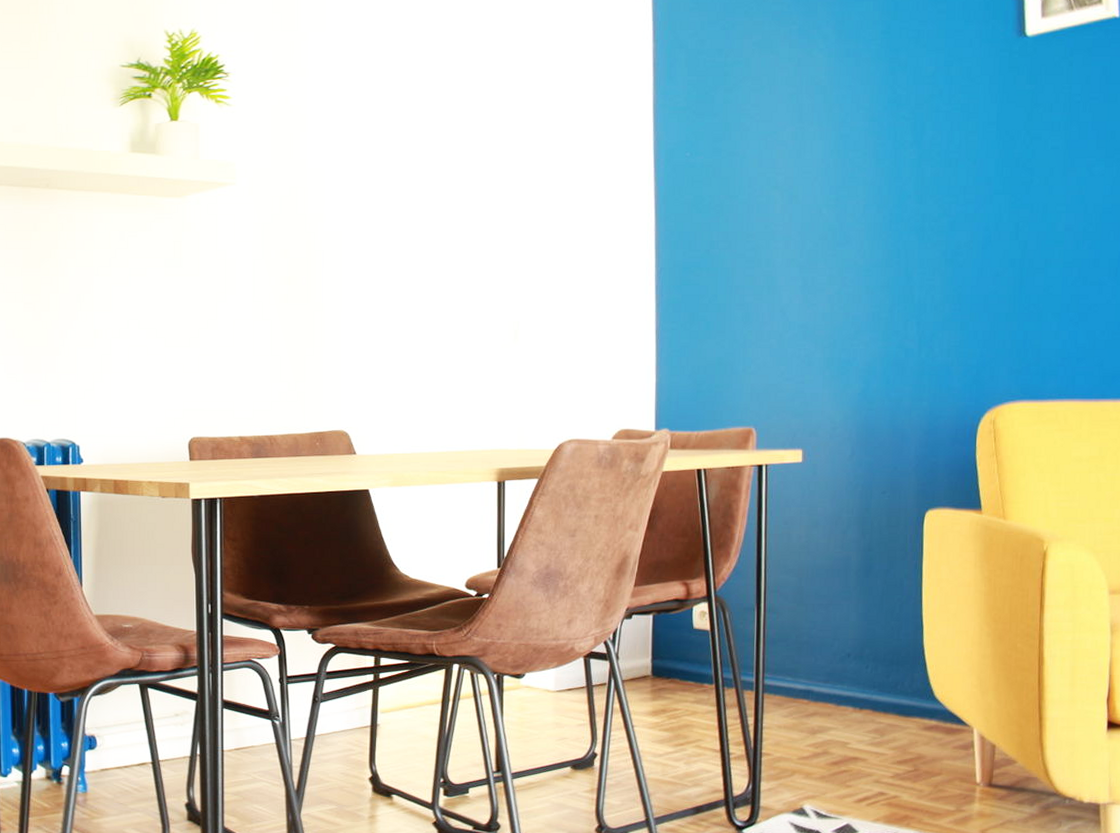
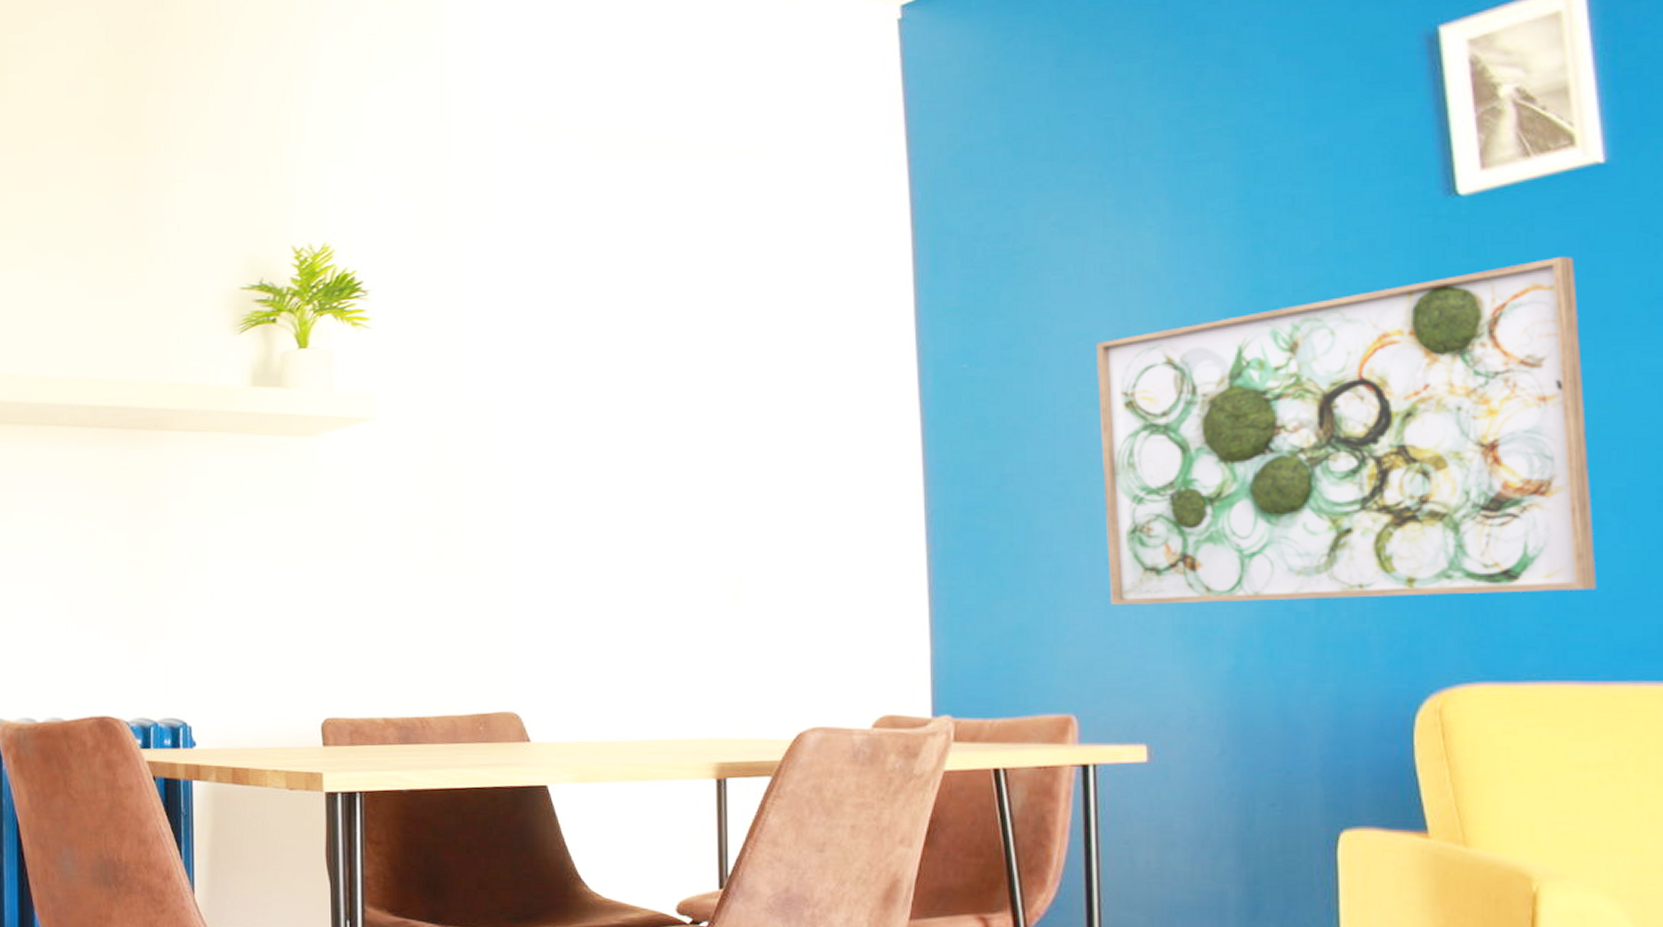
wall art: none [780,86,1097,344] -> present [1095,256,1597,606]

